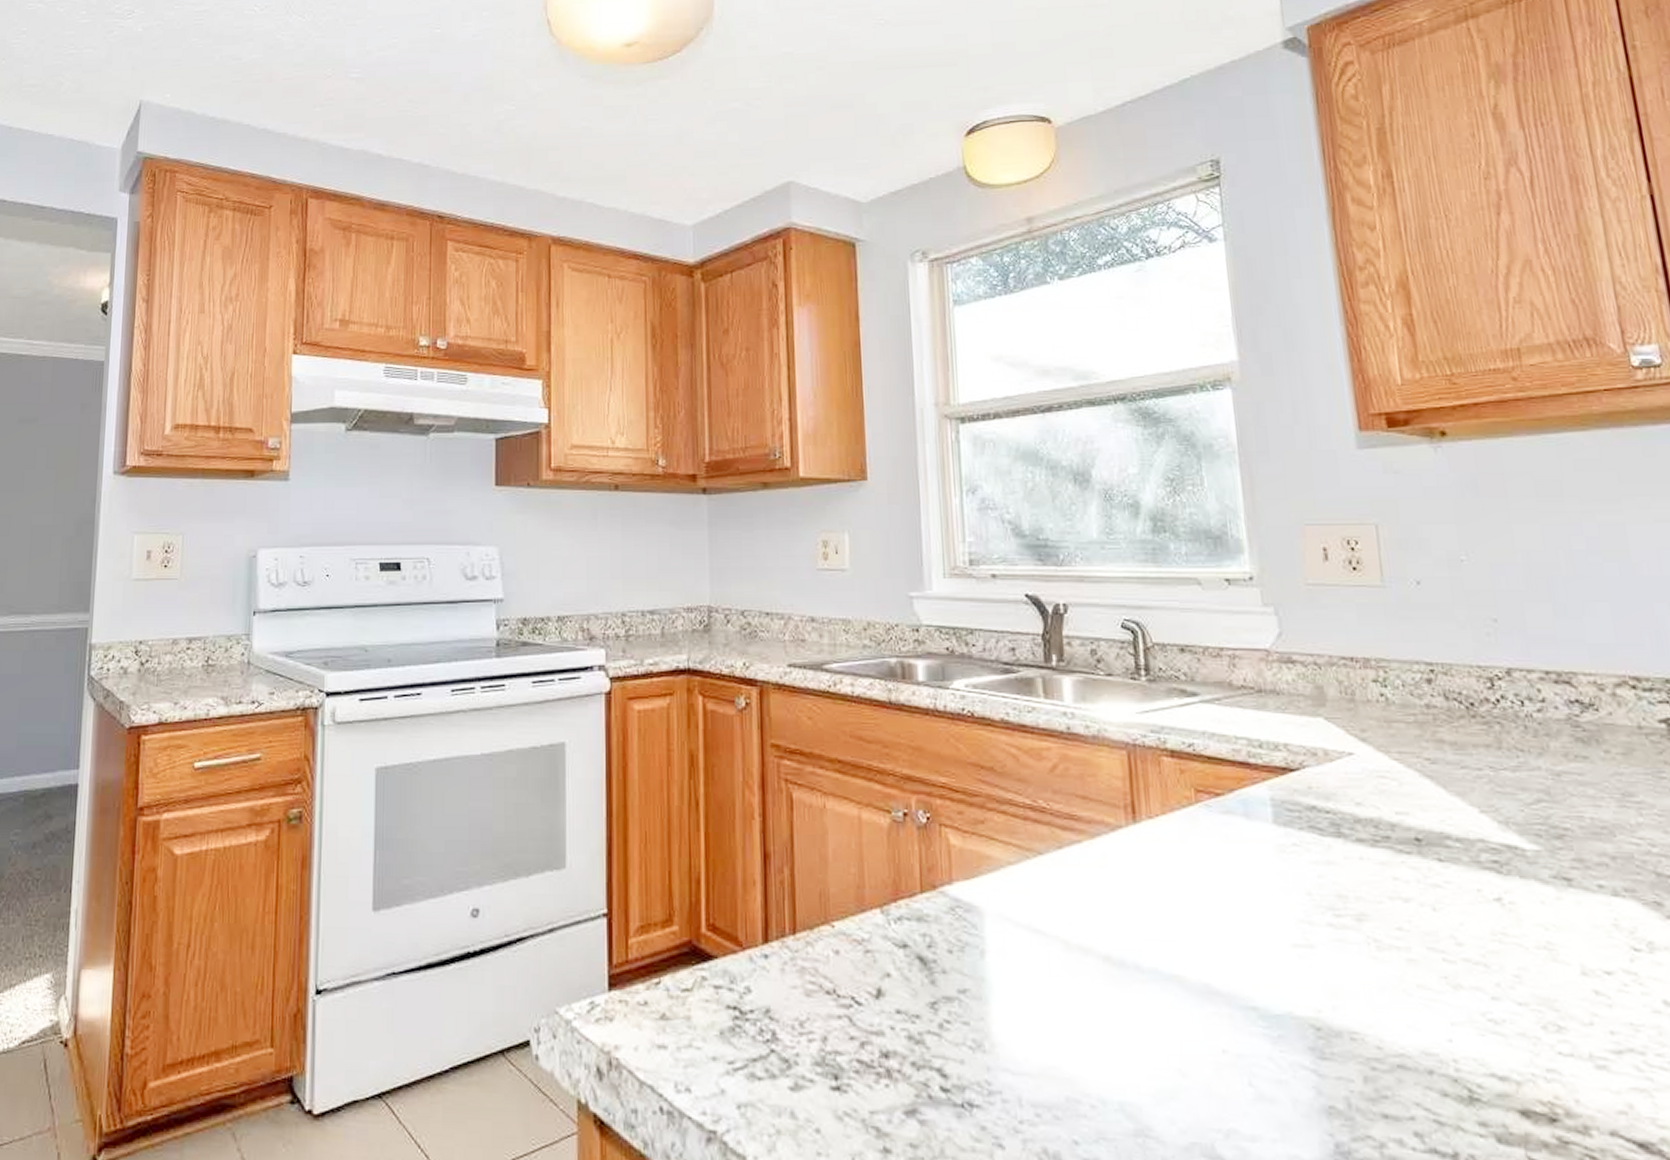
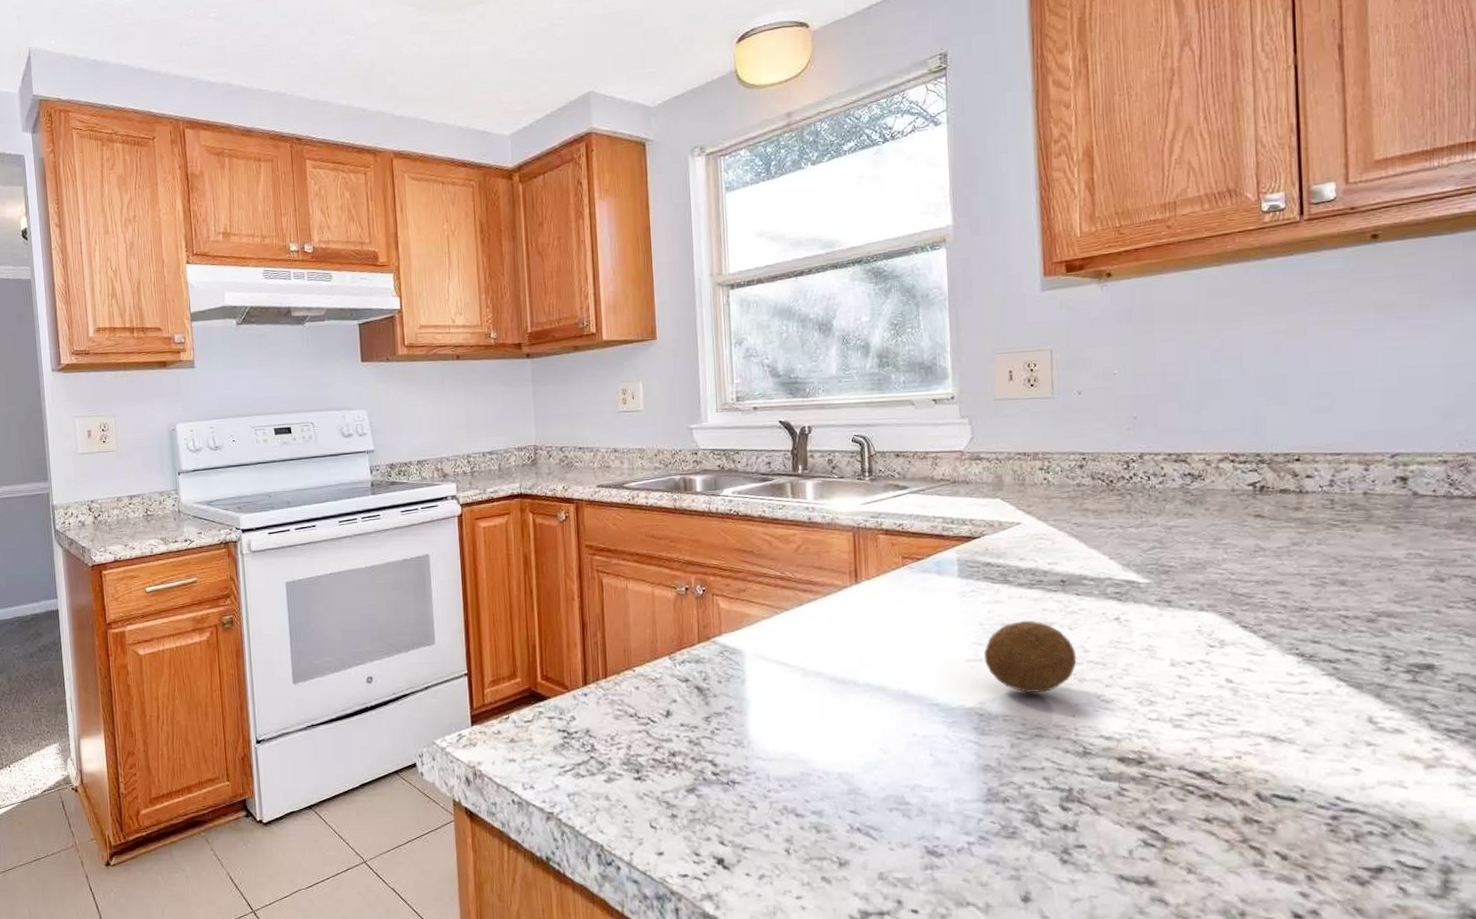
fruit: none [1315,892,1448,1002] -> present [983,620,1077,693]

